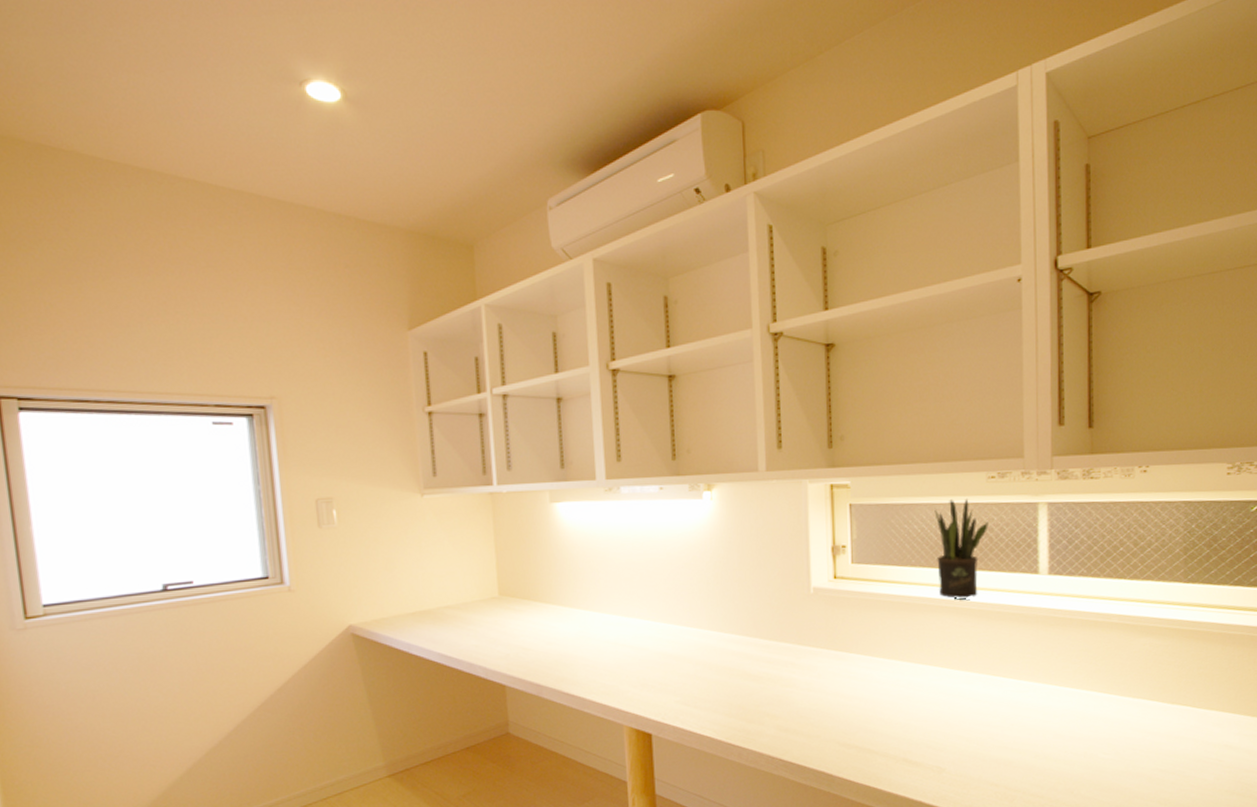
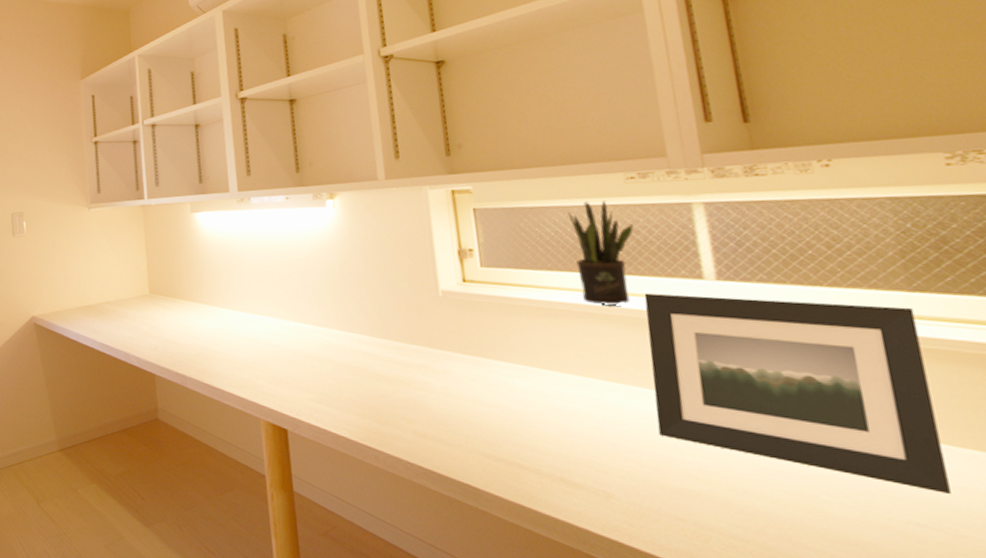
picture frame: none [987,587,1185,746] -> present [644,293,951,495]

